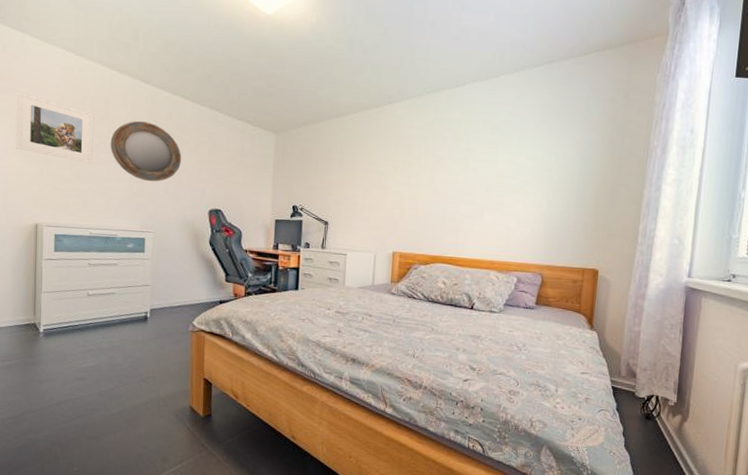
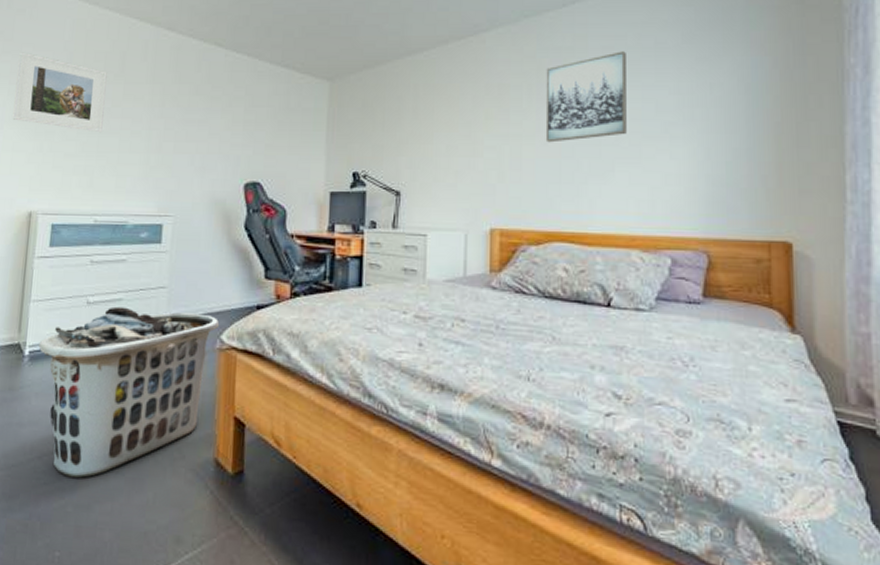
clothes hamper: none [51,298,192,418] -> present [38,306,220,478]
home mirror: present [110,120,182,182] -> none [124,76,212,151]
wall art: none [436,125,499,191] -> present [545,51,627,143]

